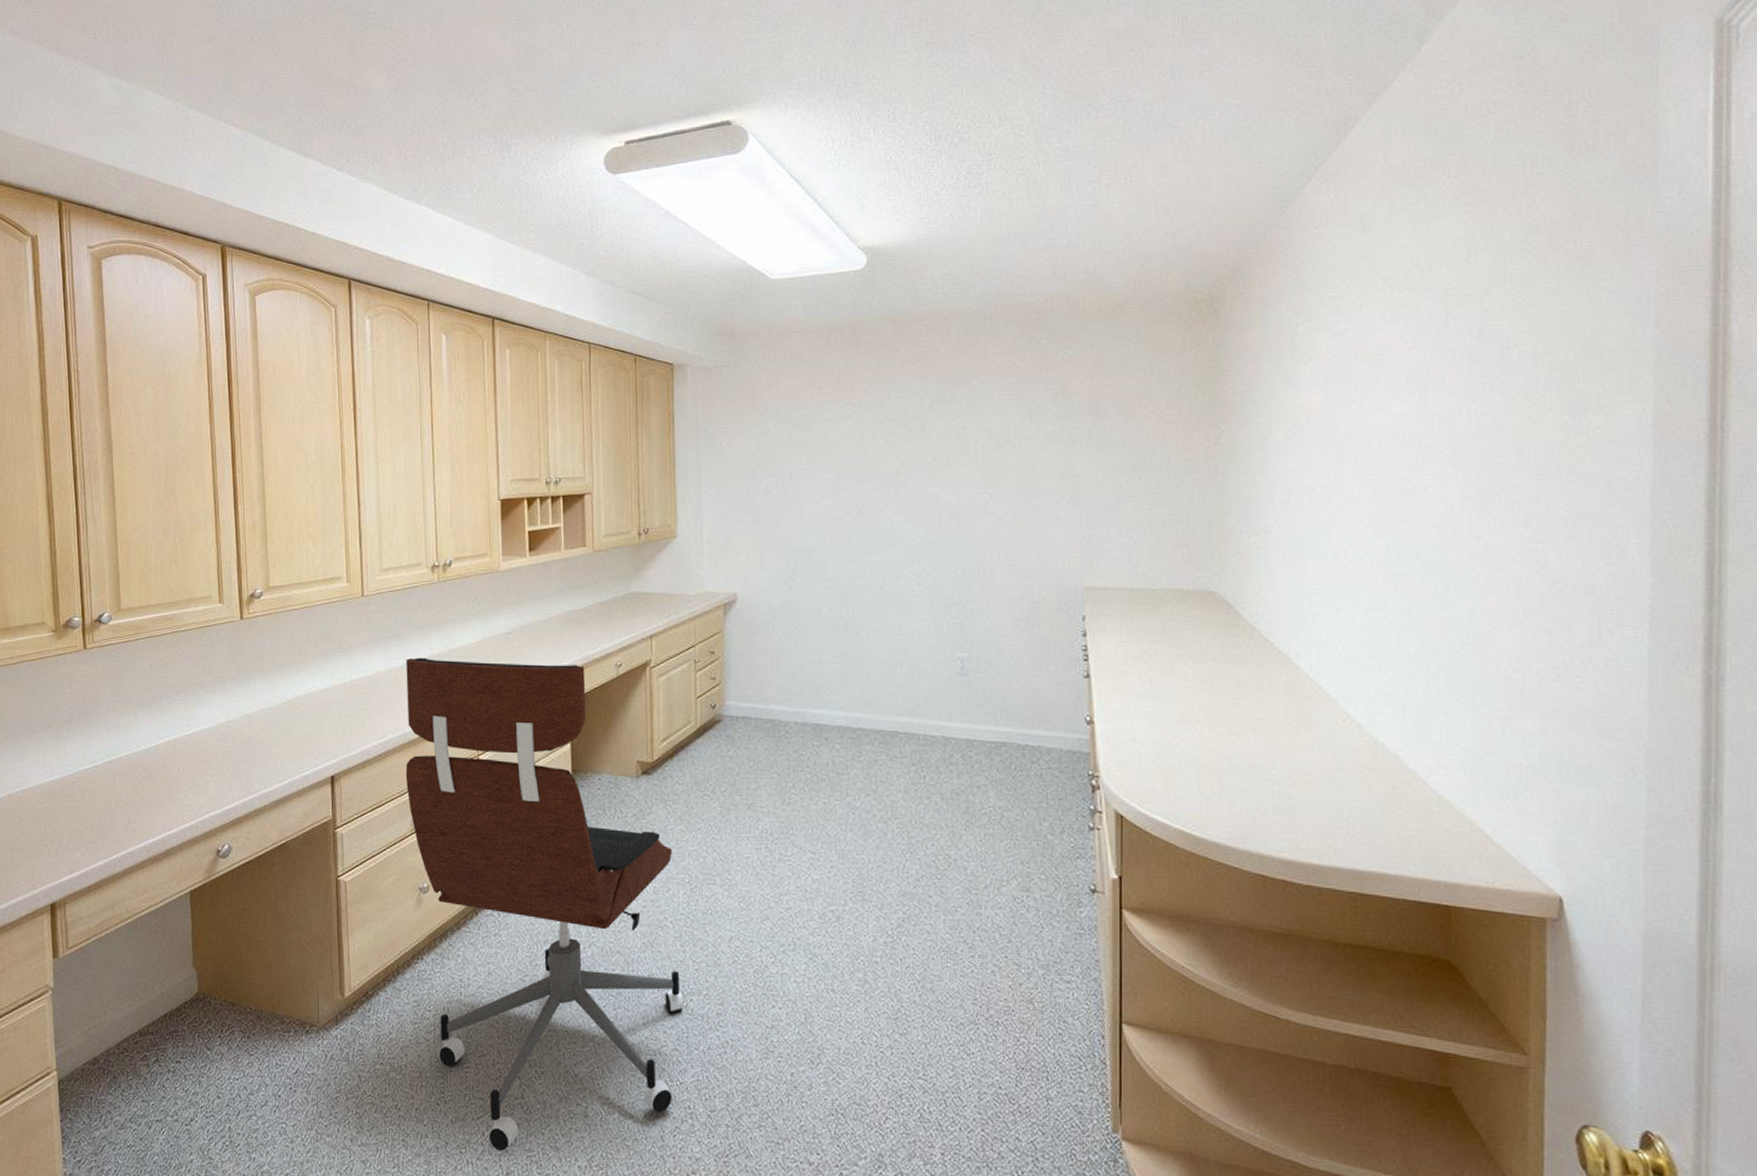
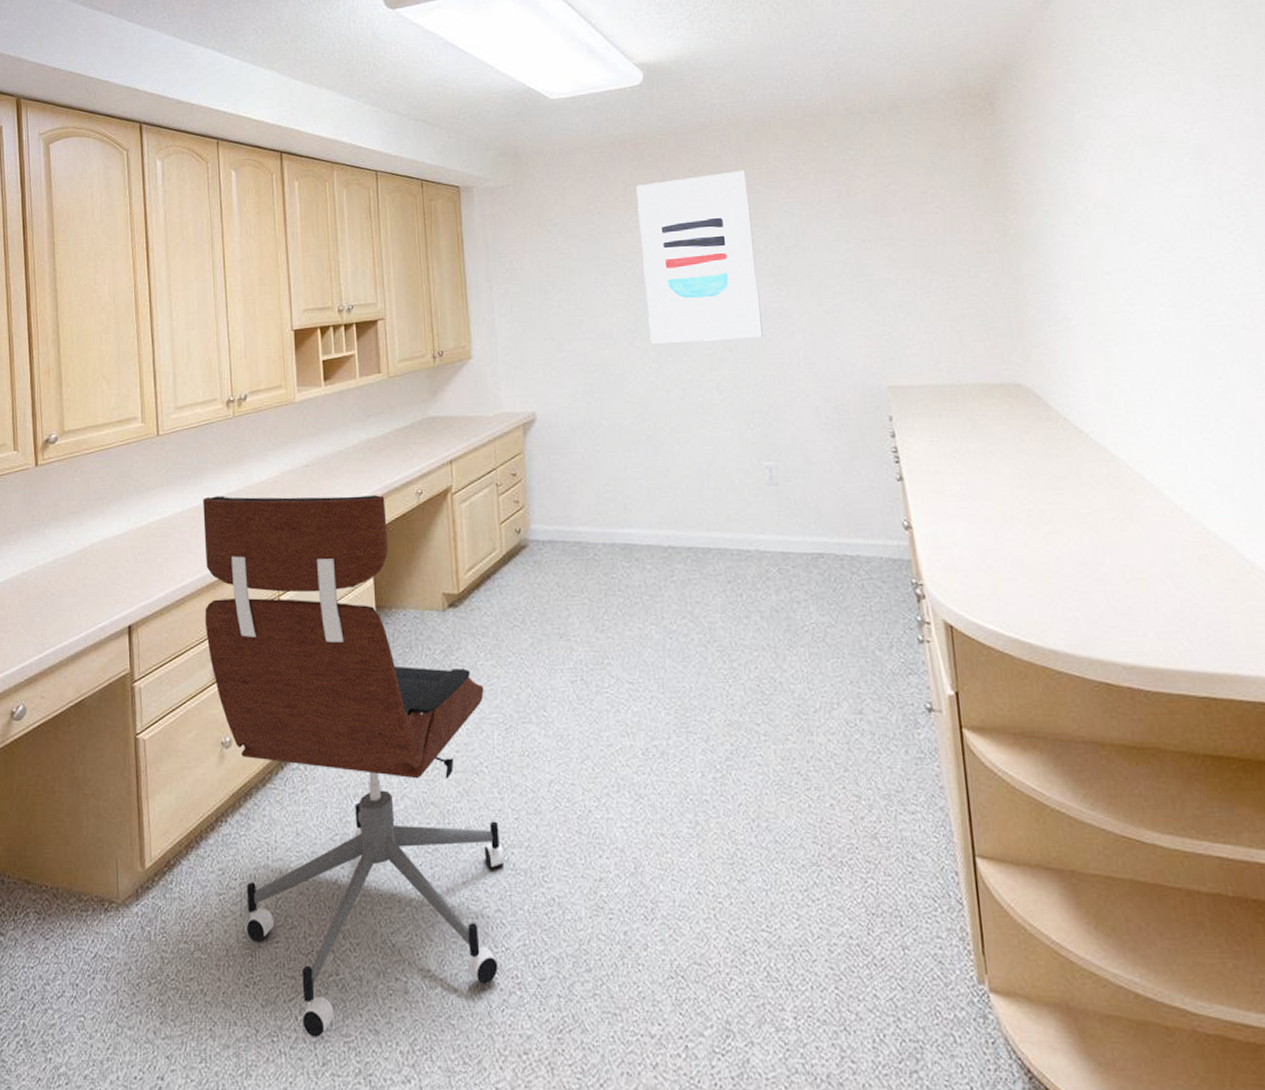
wall art: none [852,364,966,534] -> present [636,170,763,345]

